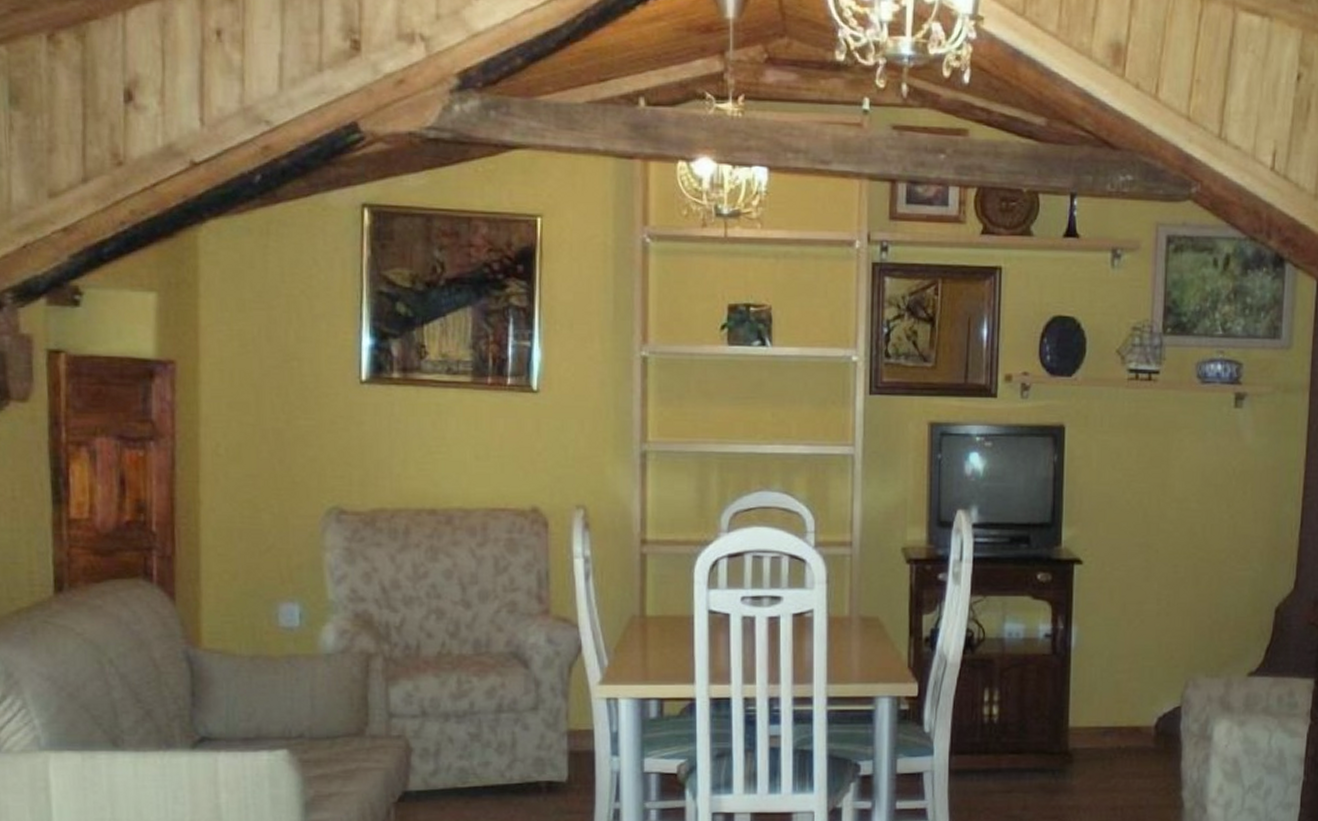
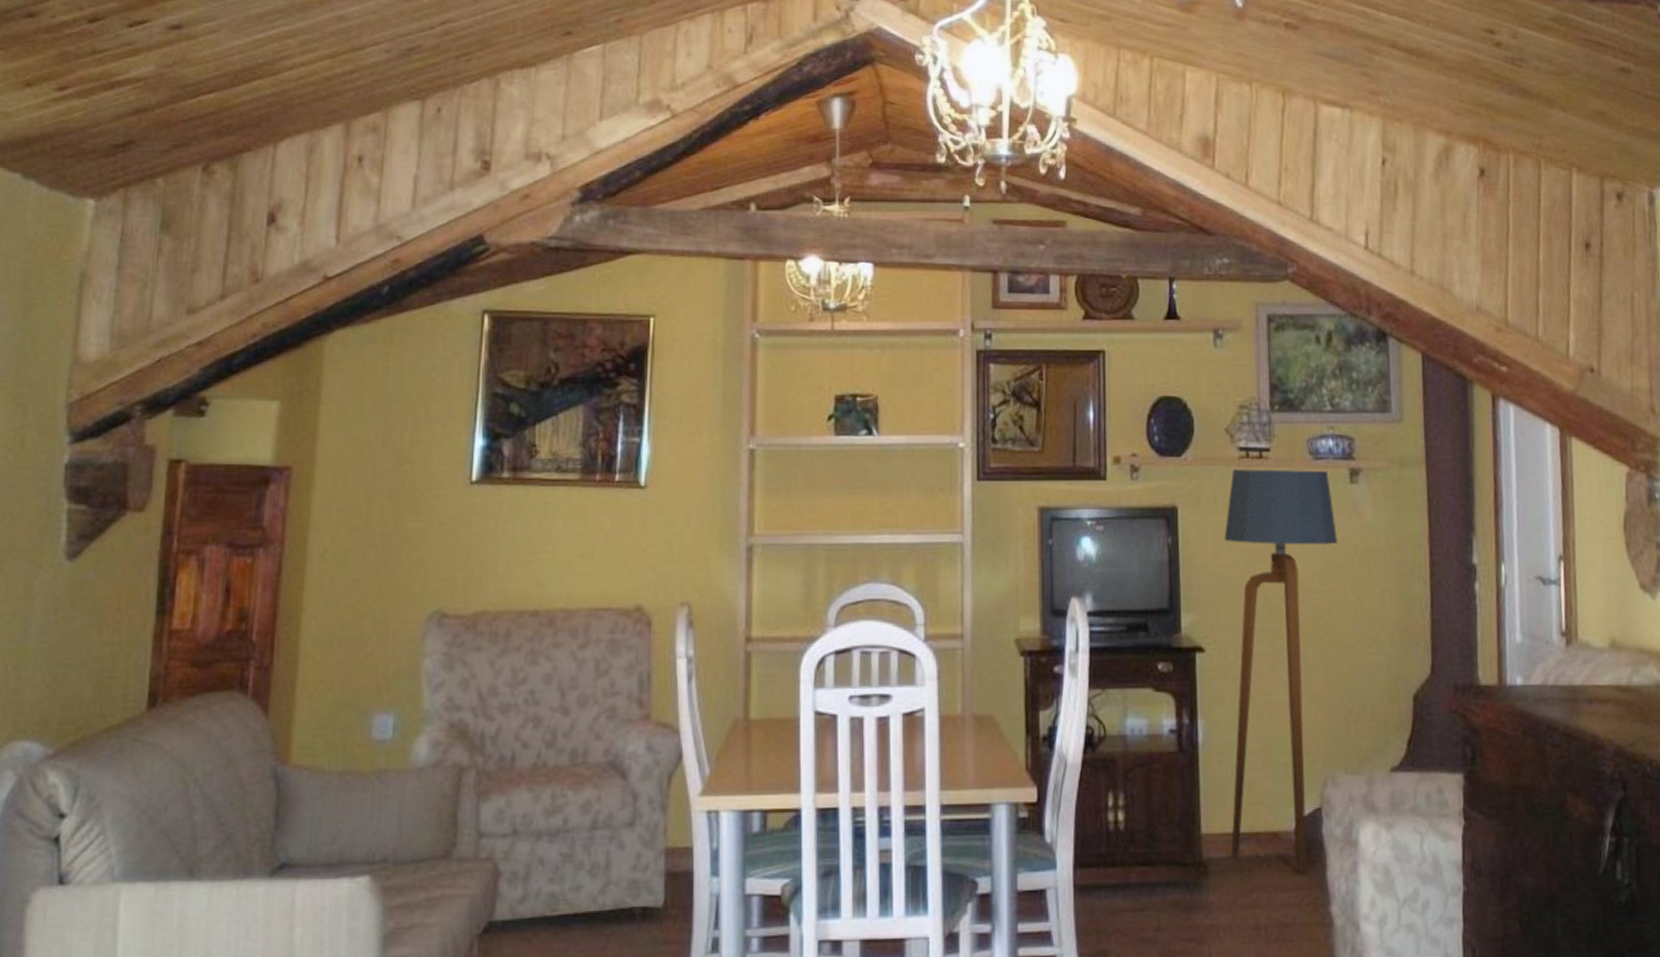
floor lamp: none [1095,391,1218,765] -> present [1224,469,1337,876]

